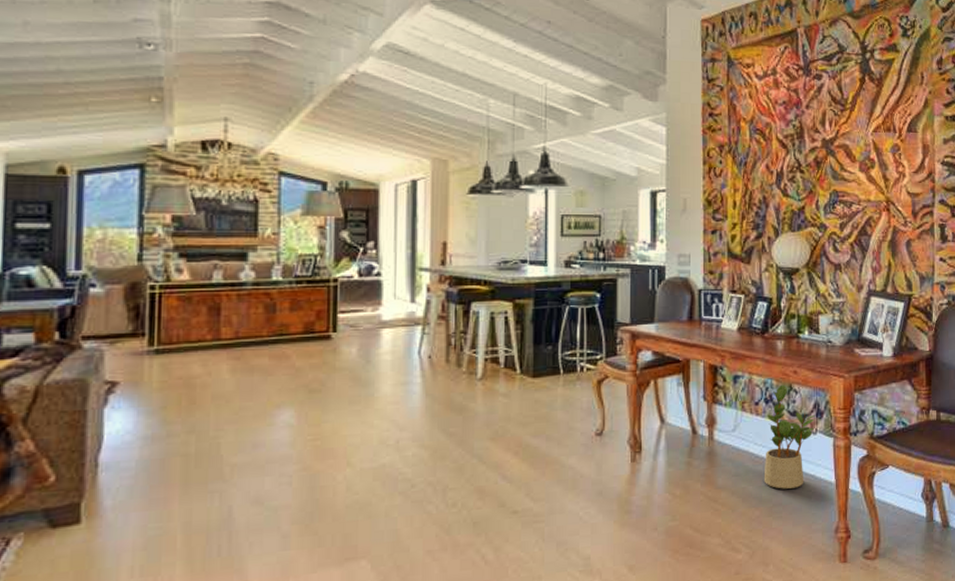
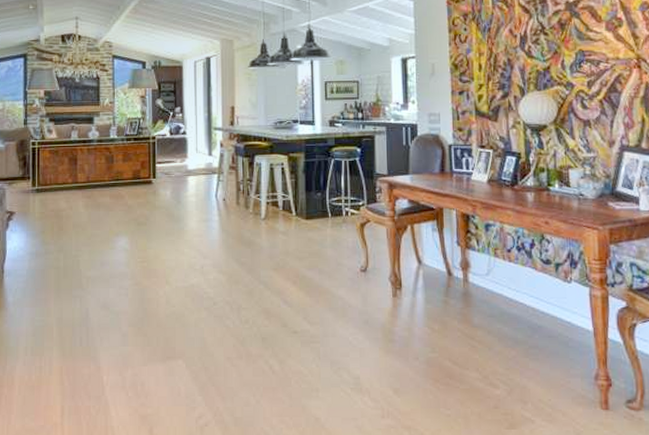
potted plant: present [763,385,815,489] -> none [518,235,569,333]

